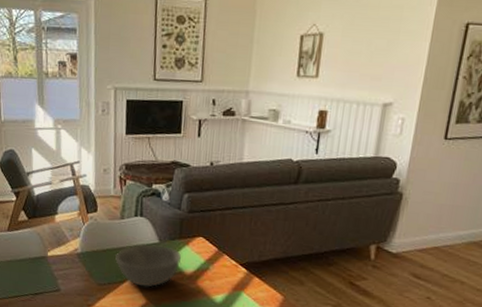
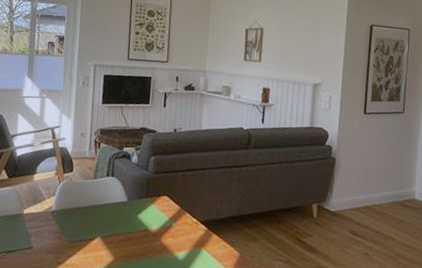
bowl: present [115,244,182,288] -> none [86,202,148,245]

